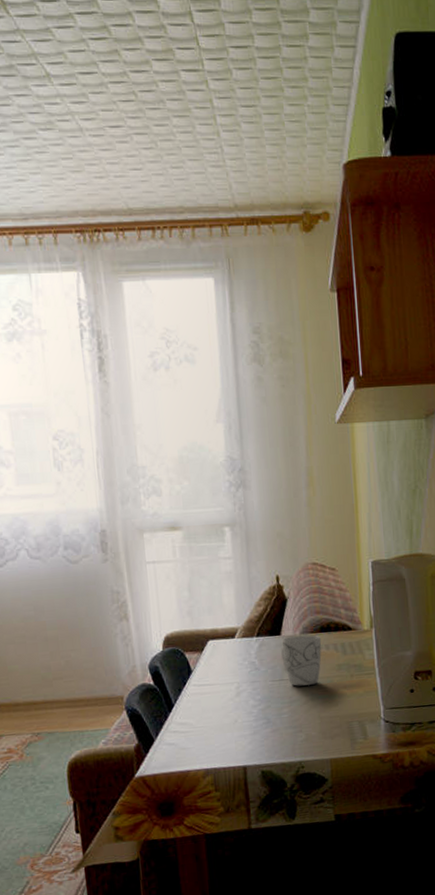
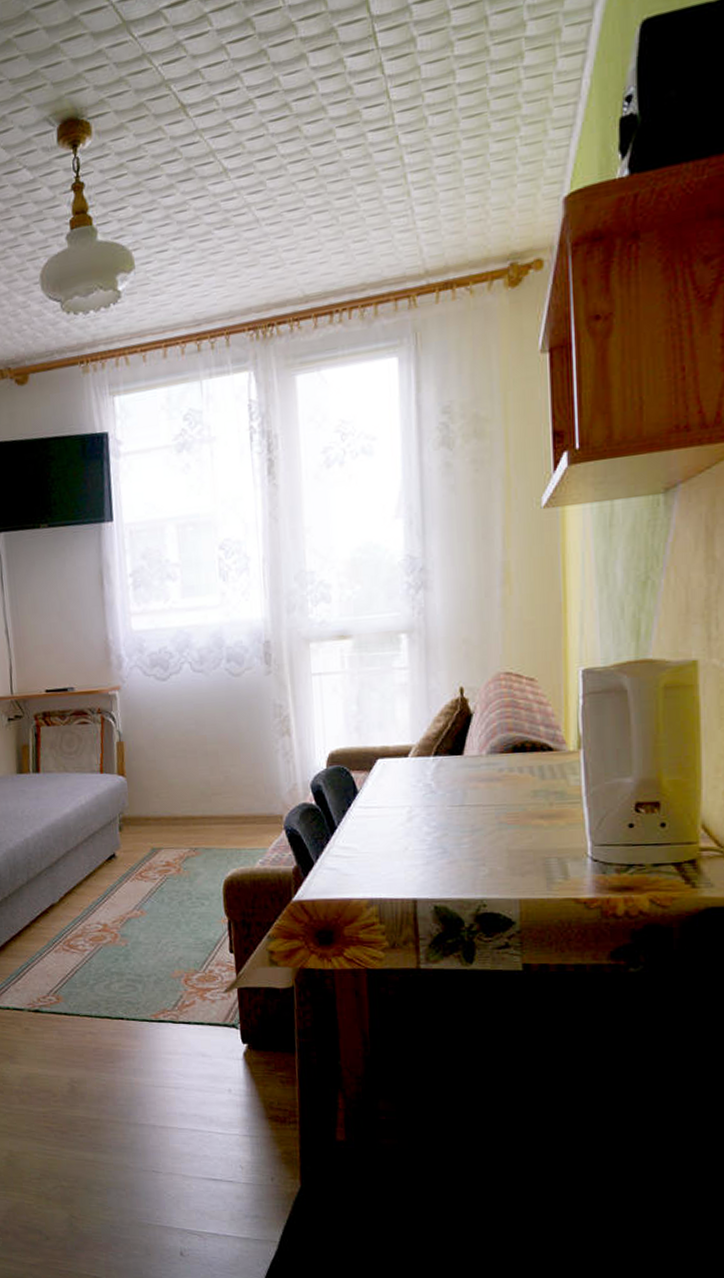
mug: present [281,635,322,686] -> none [463,755,514,814]

